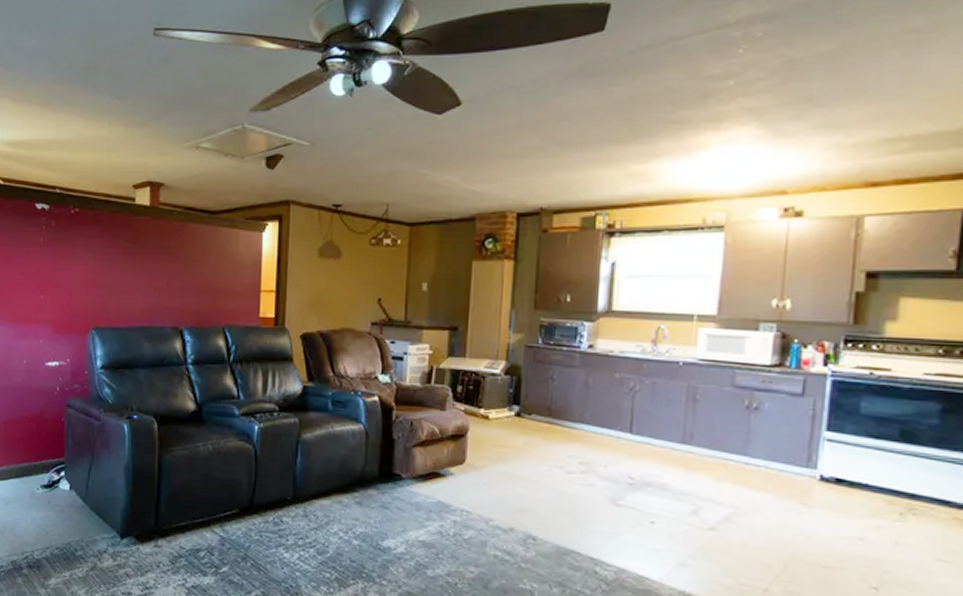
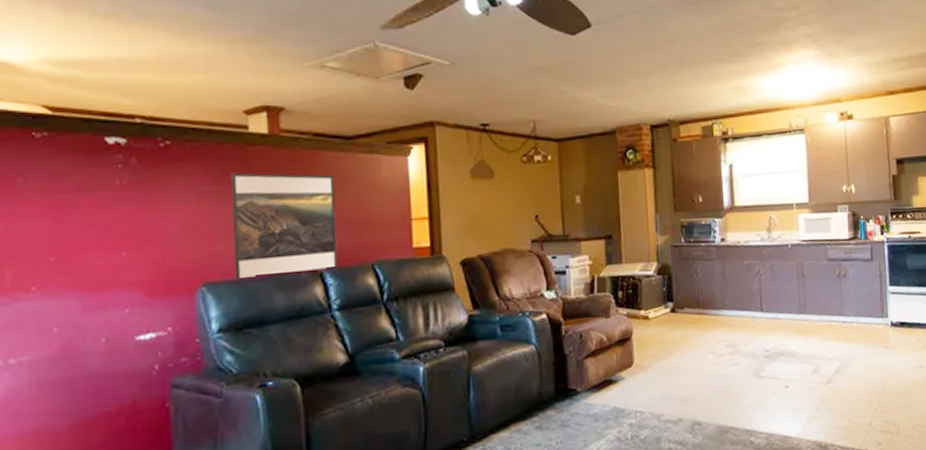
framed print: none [117,238,199,330] -> present [231,172,338,281]

